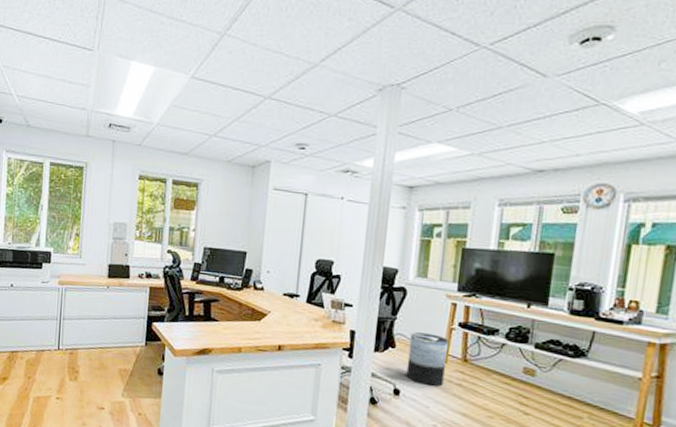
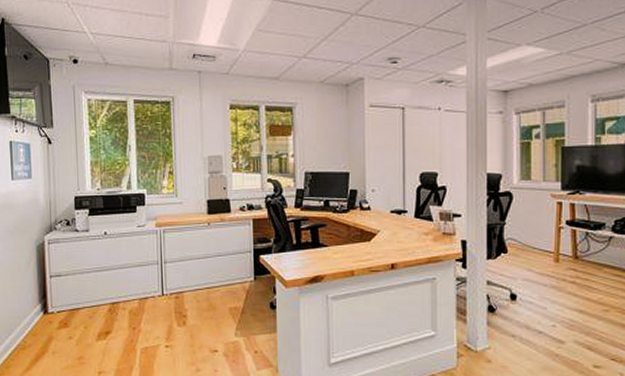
trash can: present [406,332,448,387] -> none [521,235,558,288]

